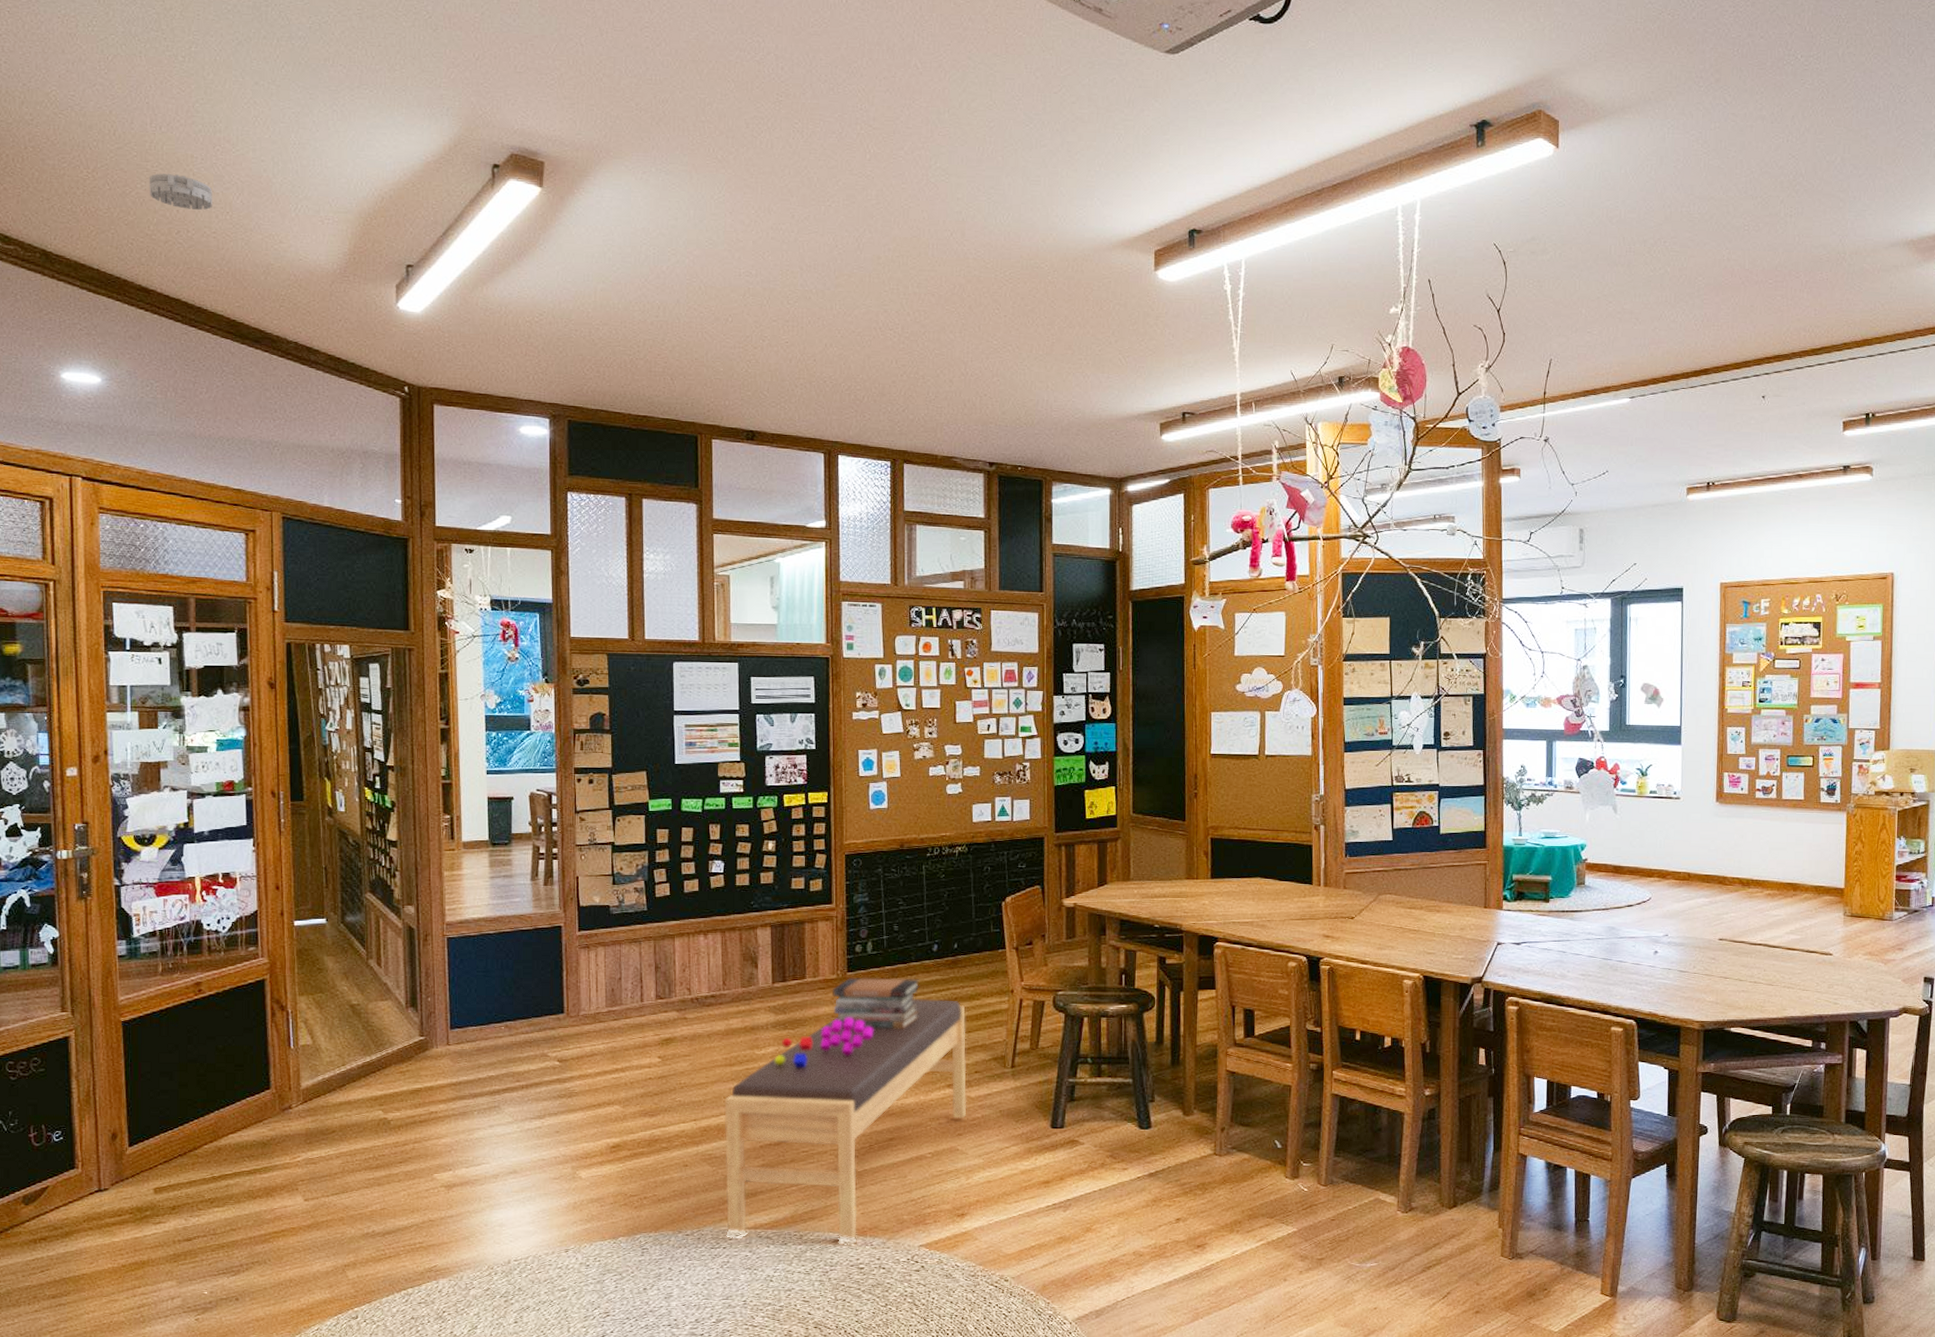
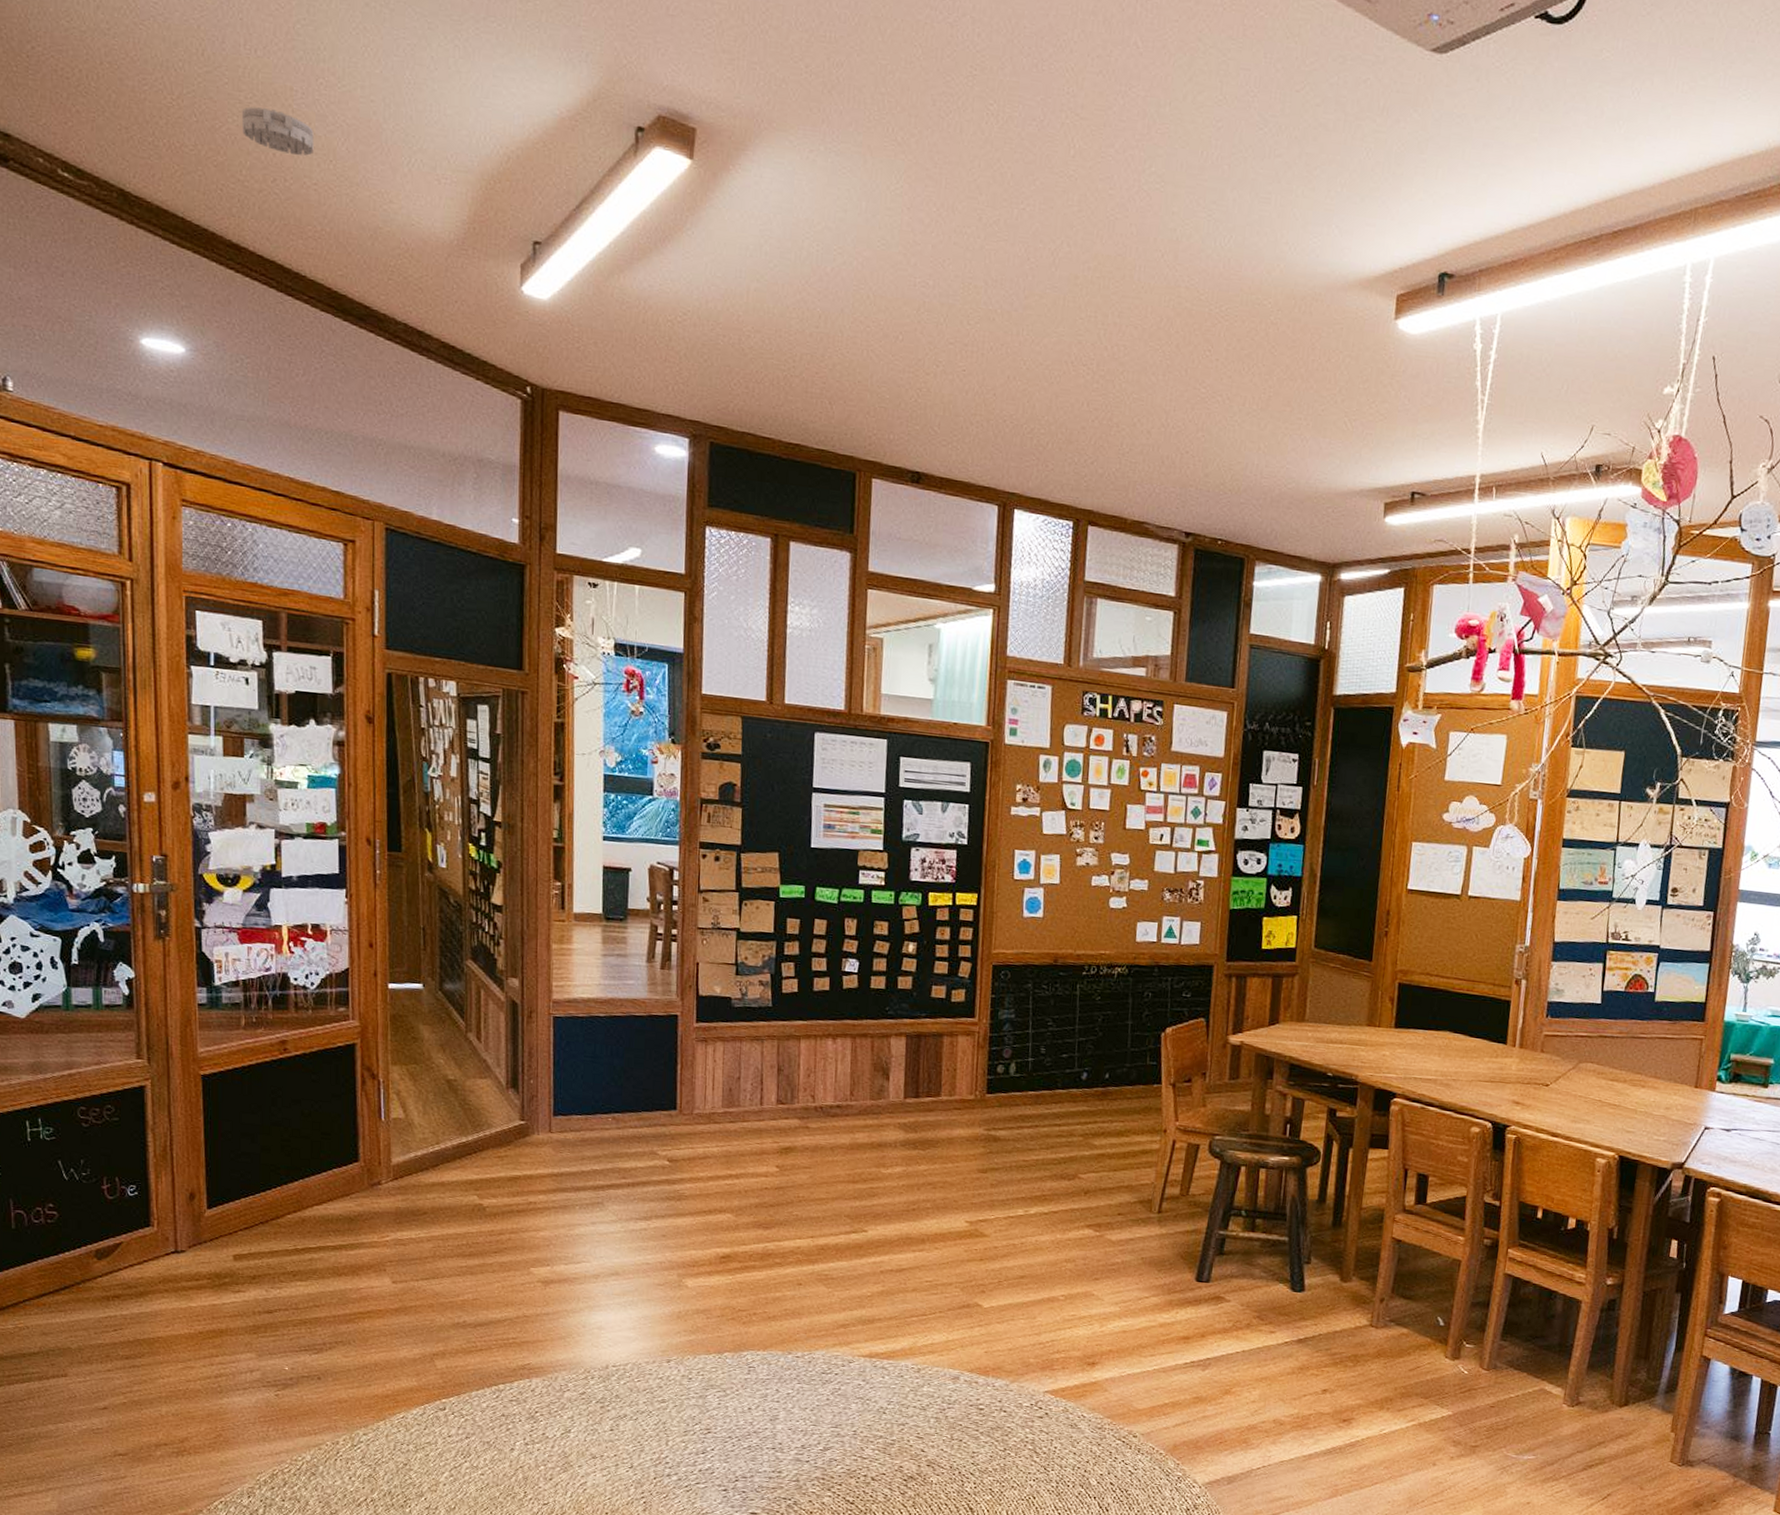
bench: present [724,998,967,1241] -> none [840,1128,1112,1380]
toy block set: present [775,1017,874,1067] -> none [902,1142,1011,1192]
book stack: present [831,978,920,1029] -> none [968,1100,1065,1161]

